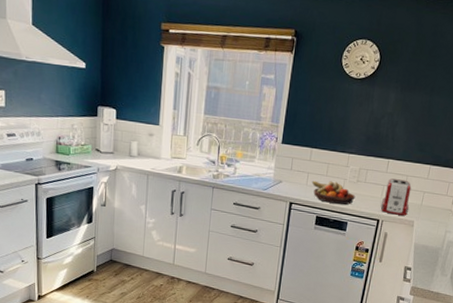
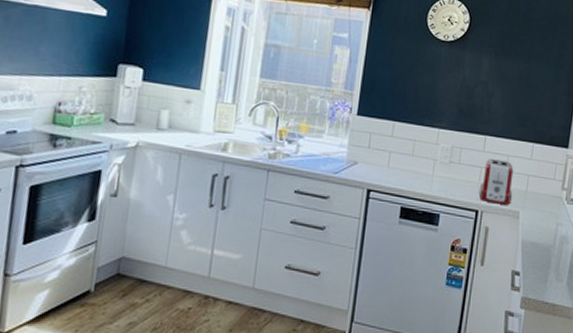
fruit bowl: present [311,180,356,205] -> none [394,161,448,193]

